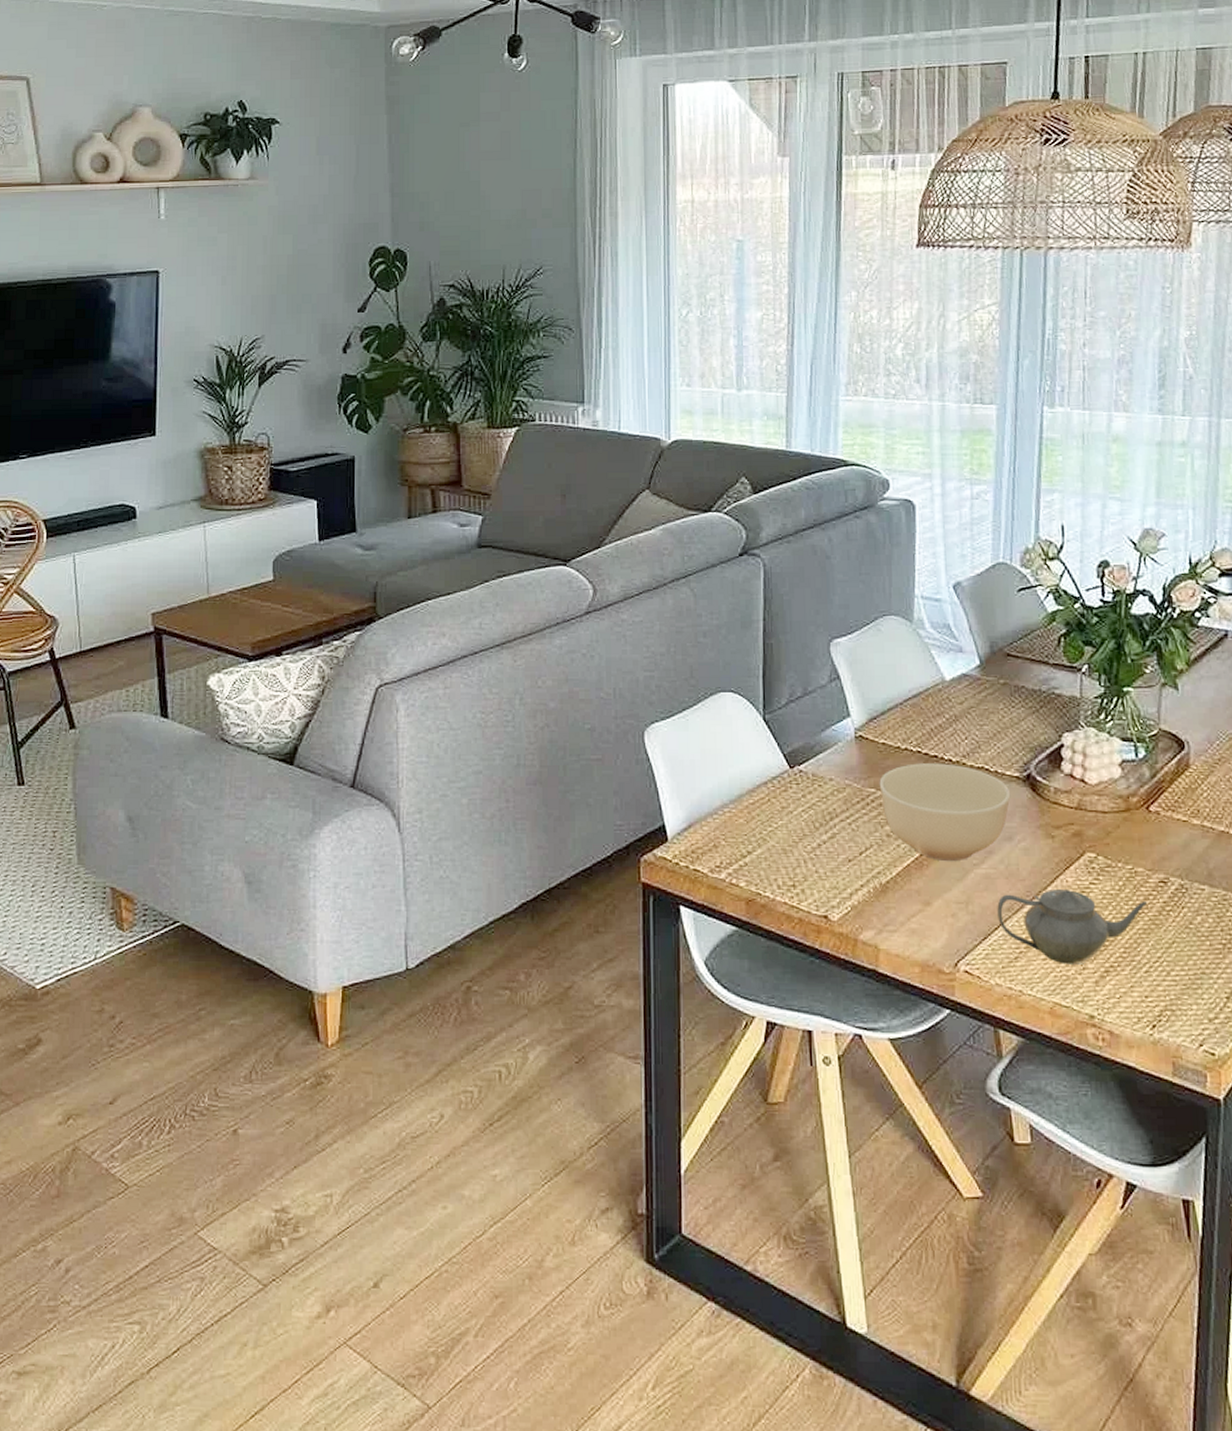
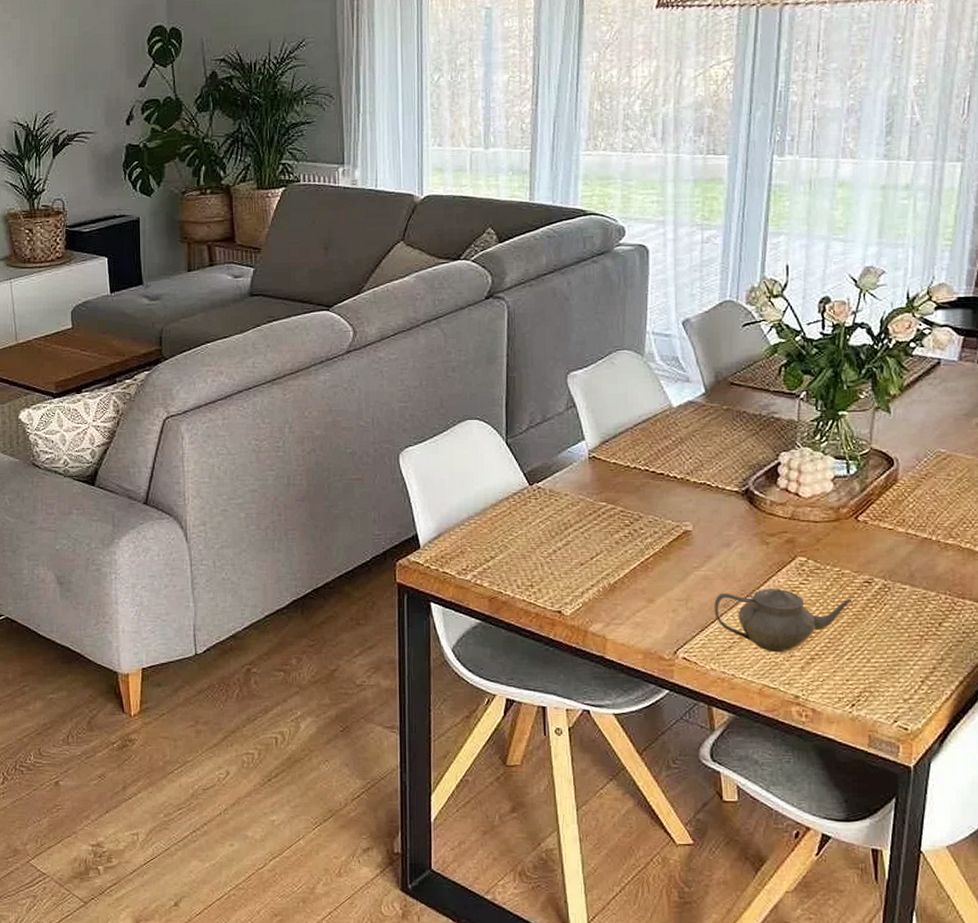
bowl: present [879,763,1011,862] -> none [610,480,730,565]

